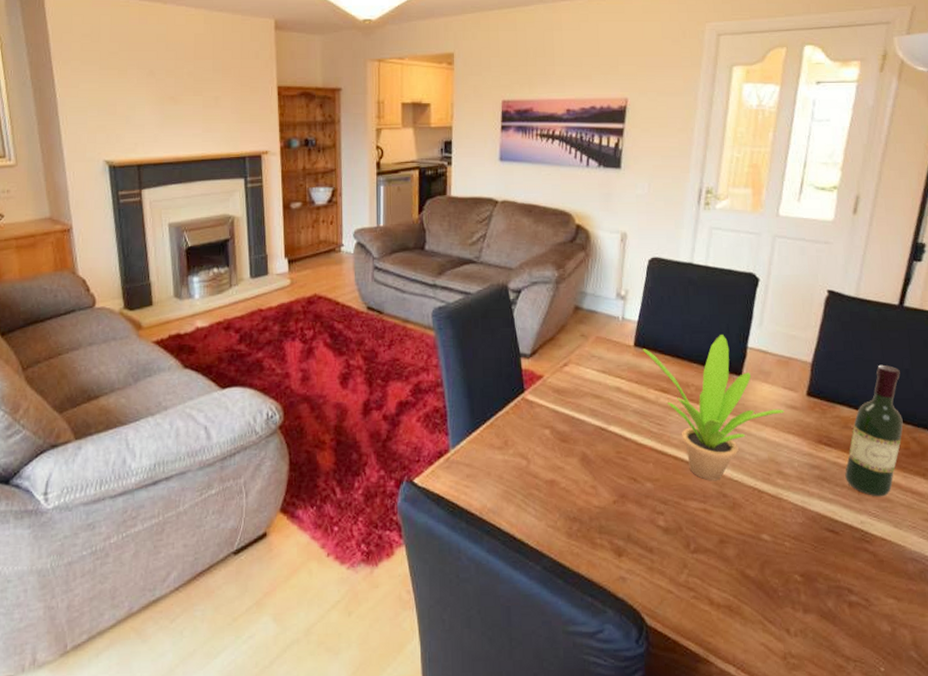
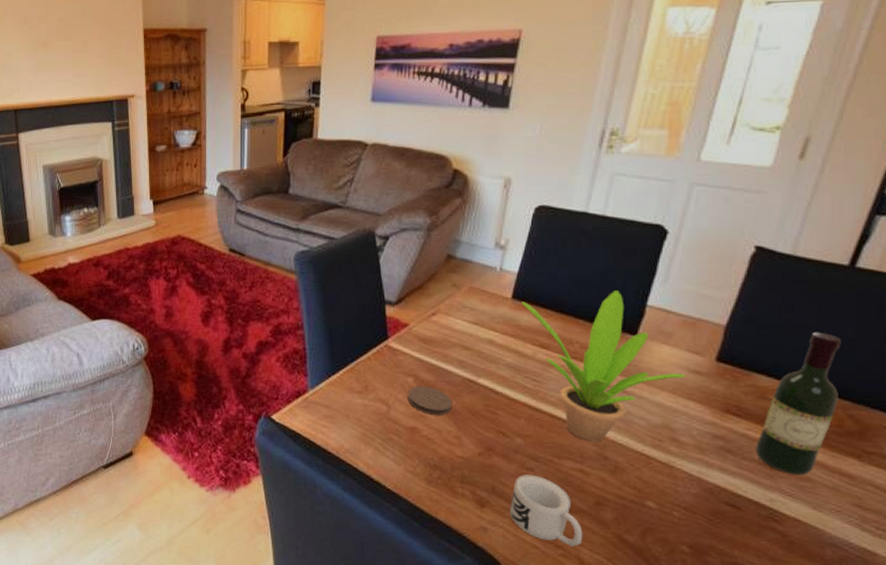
coaster: none [545,437,587,466] -> present [408,385,452,415]
mug: none [644,519,711,587] -> present [509,474,583,547]

